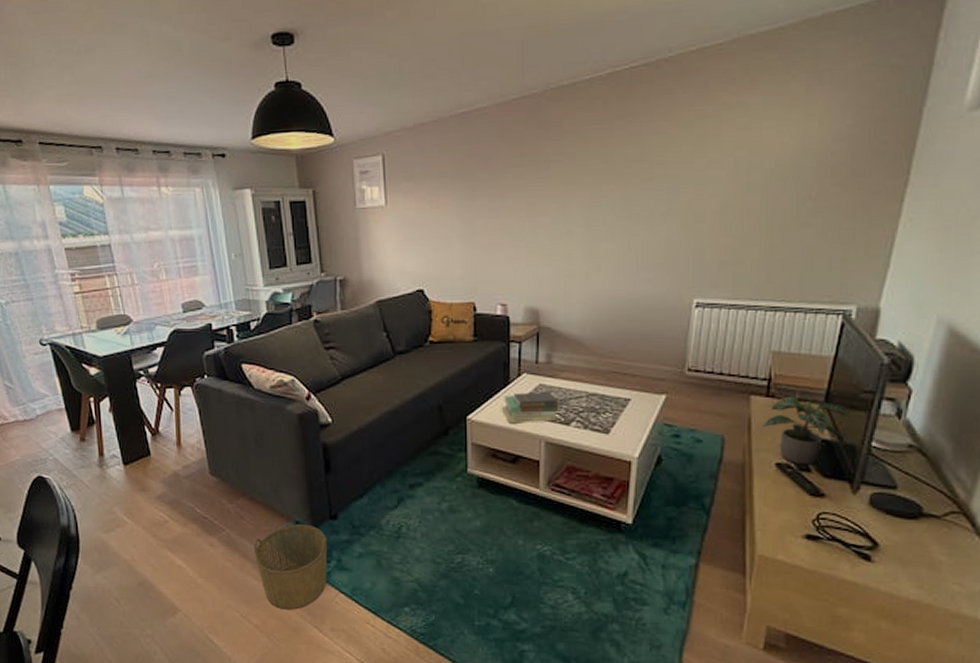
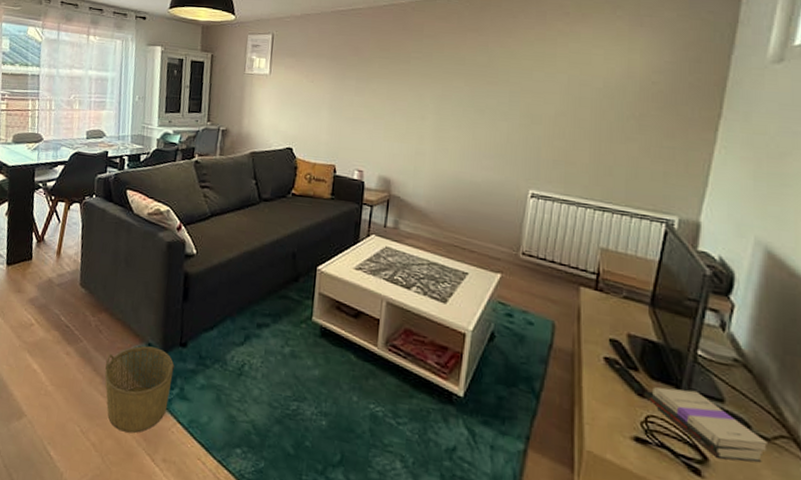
books: present [501,392,559,424] -> none [348,251,402,284]
potted plant: present [762,396,851,466] -> none [591,292,676,365]
books: none [815,482,939,542] -> present [643,387,769,462]

